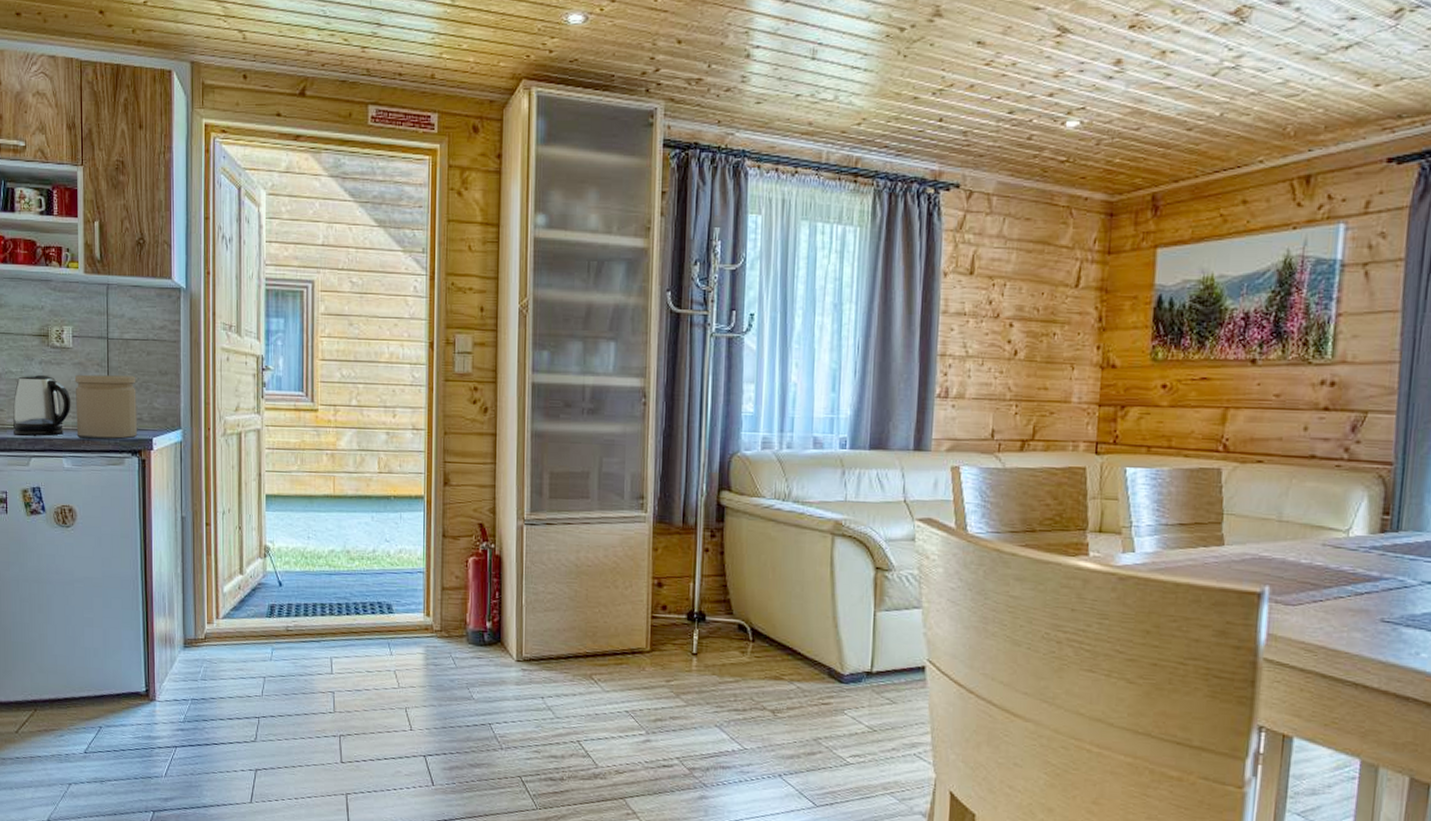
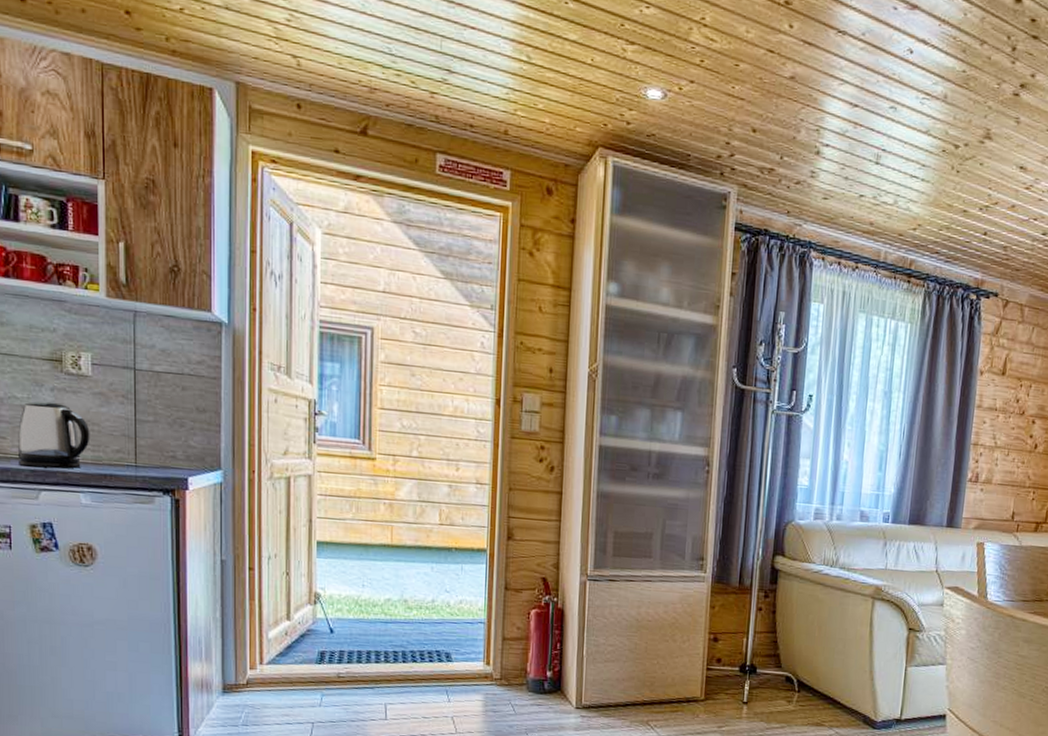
jar: present [74,374,137,441] -> none [94,405,169,478]

